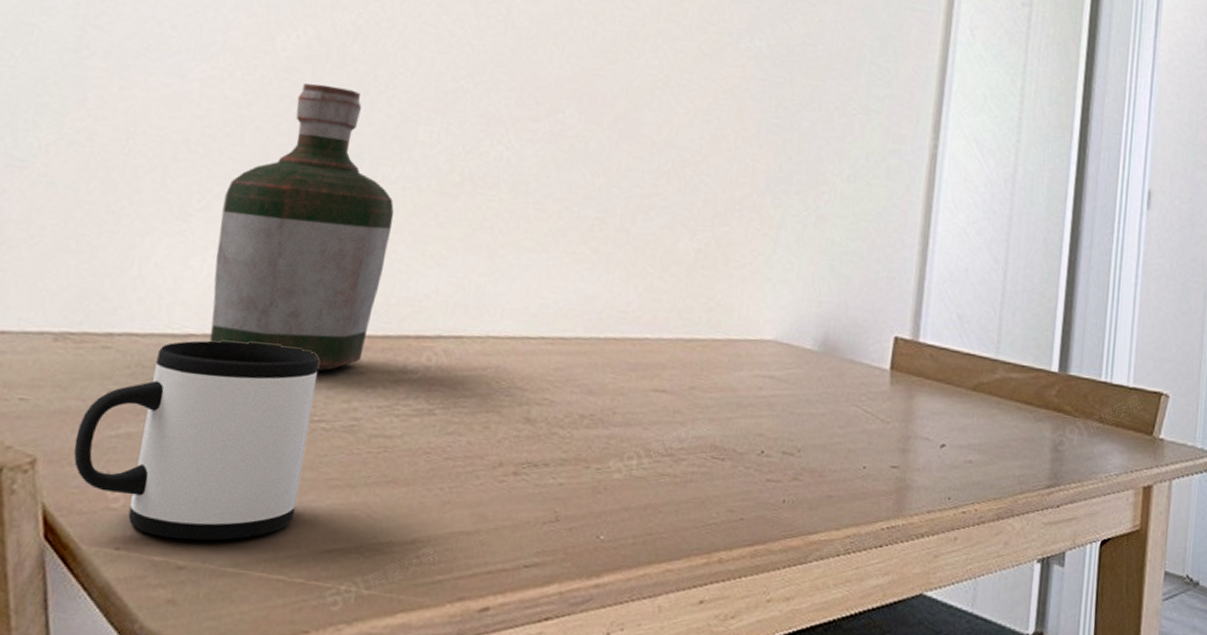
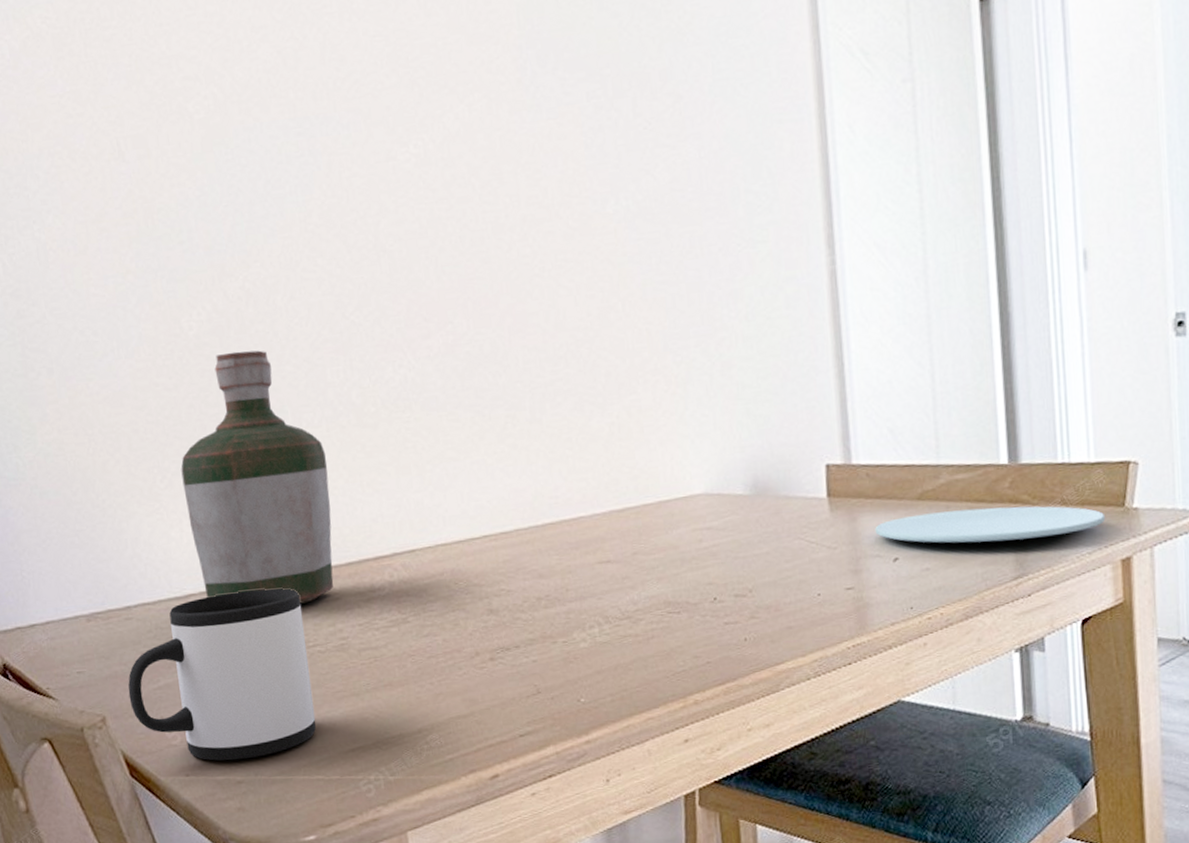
paper plate: none [928,404,1135,452] -> present [875,506,1106,543]

